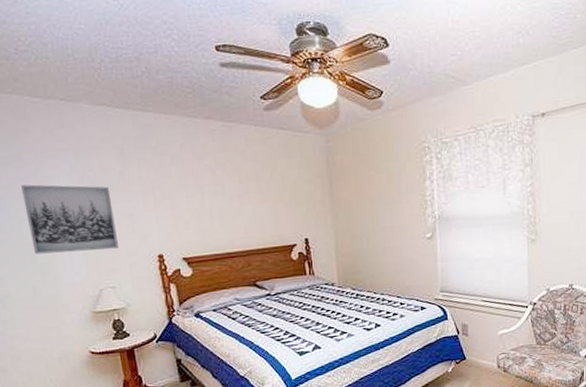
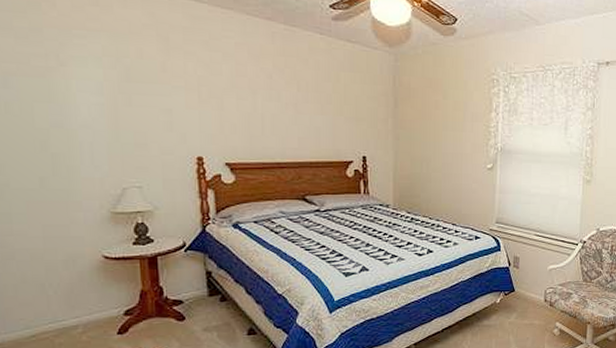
wall art: present [21,184,118,254] -> none [38,62,151,145]

